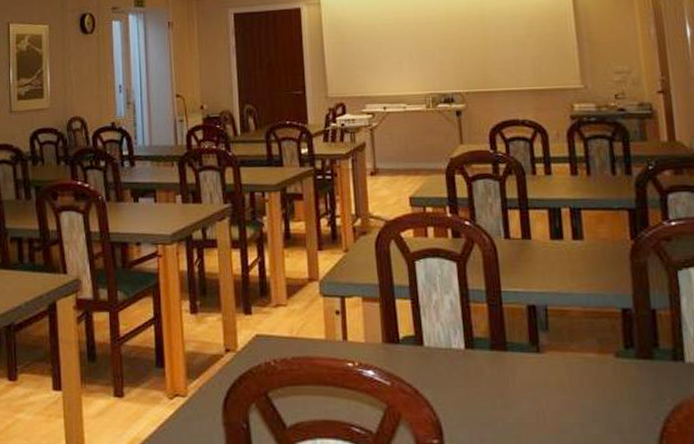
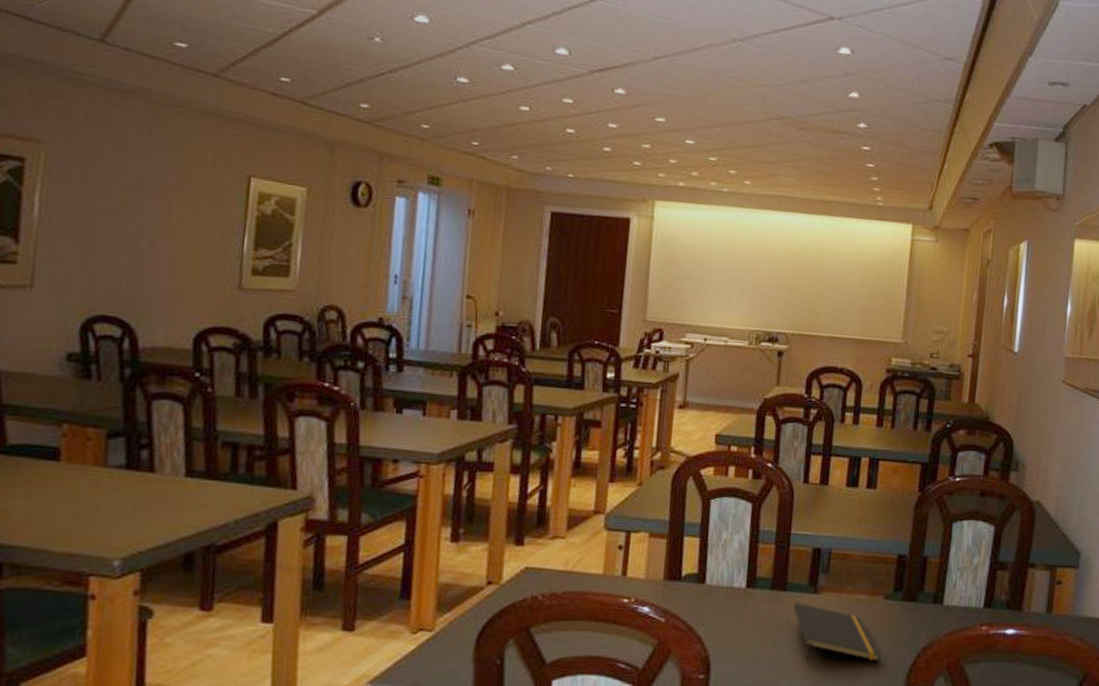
notepad: none [517,361,623,427] -> present [793,601,880,662]

